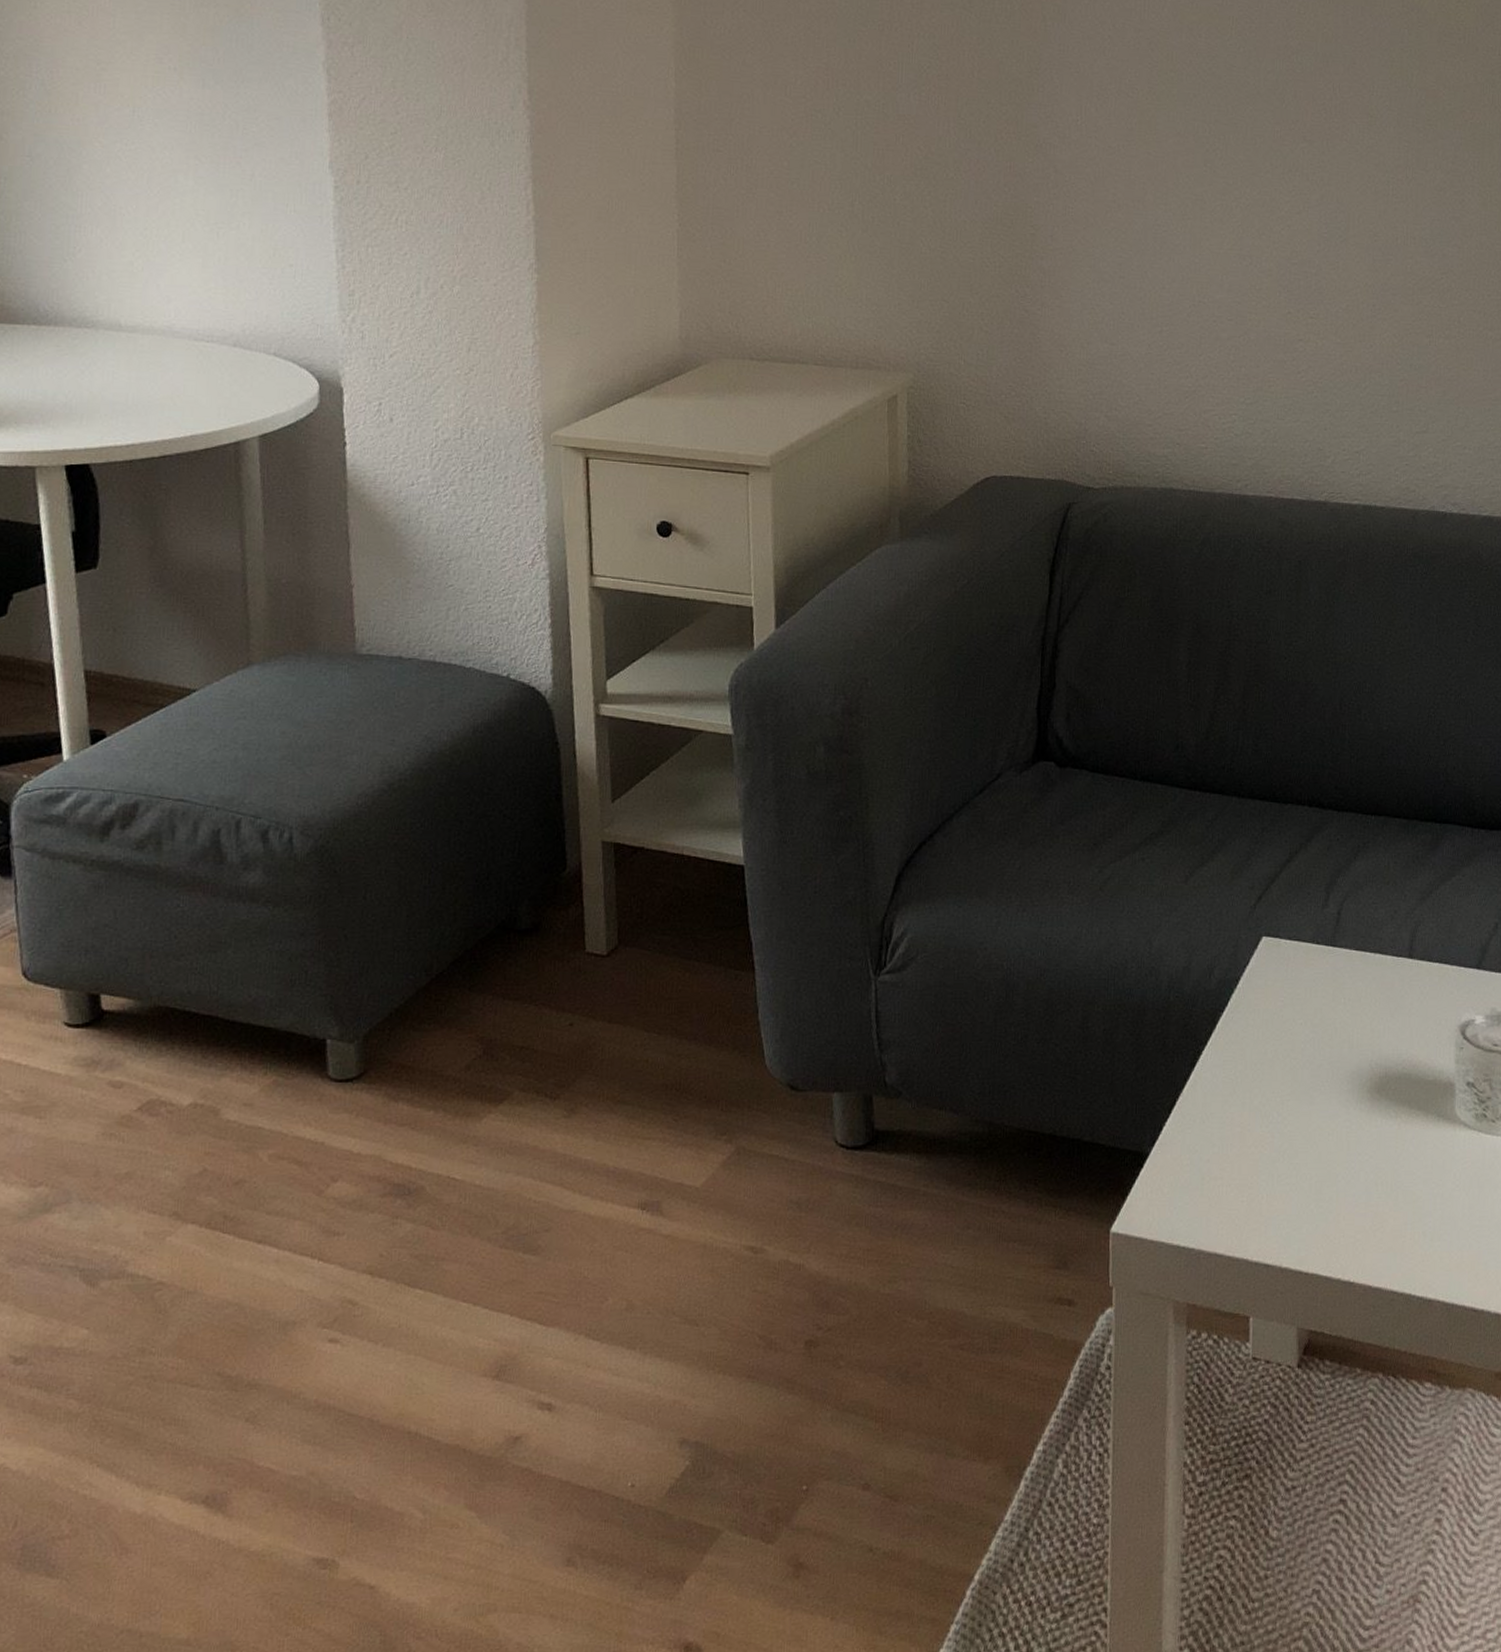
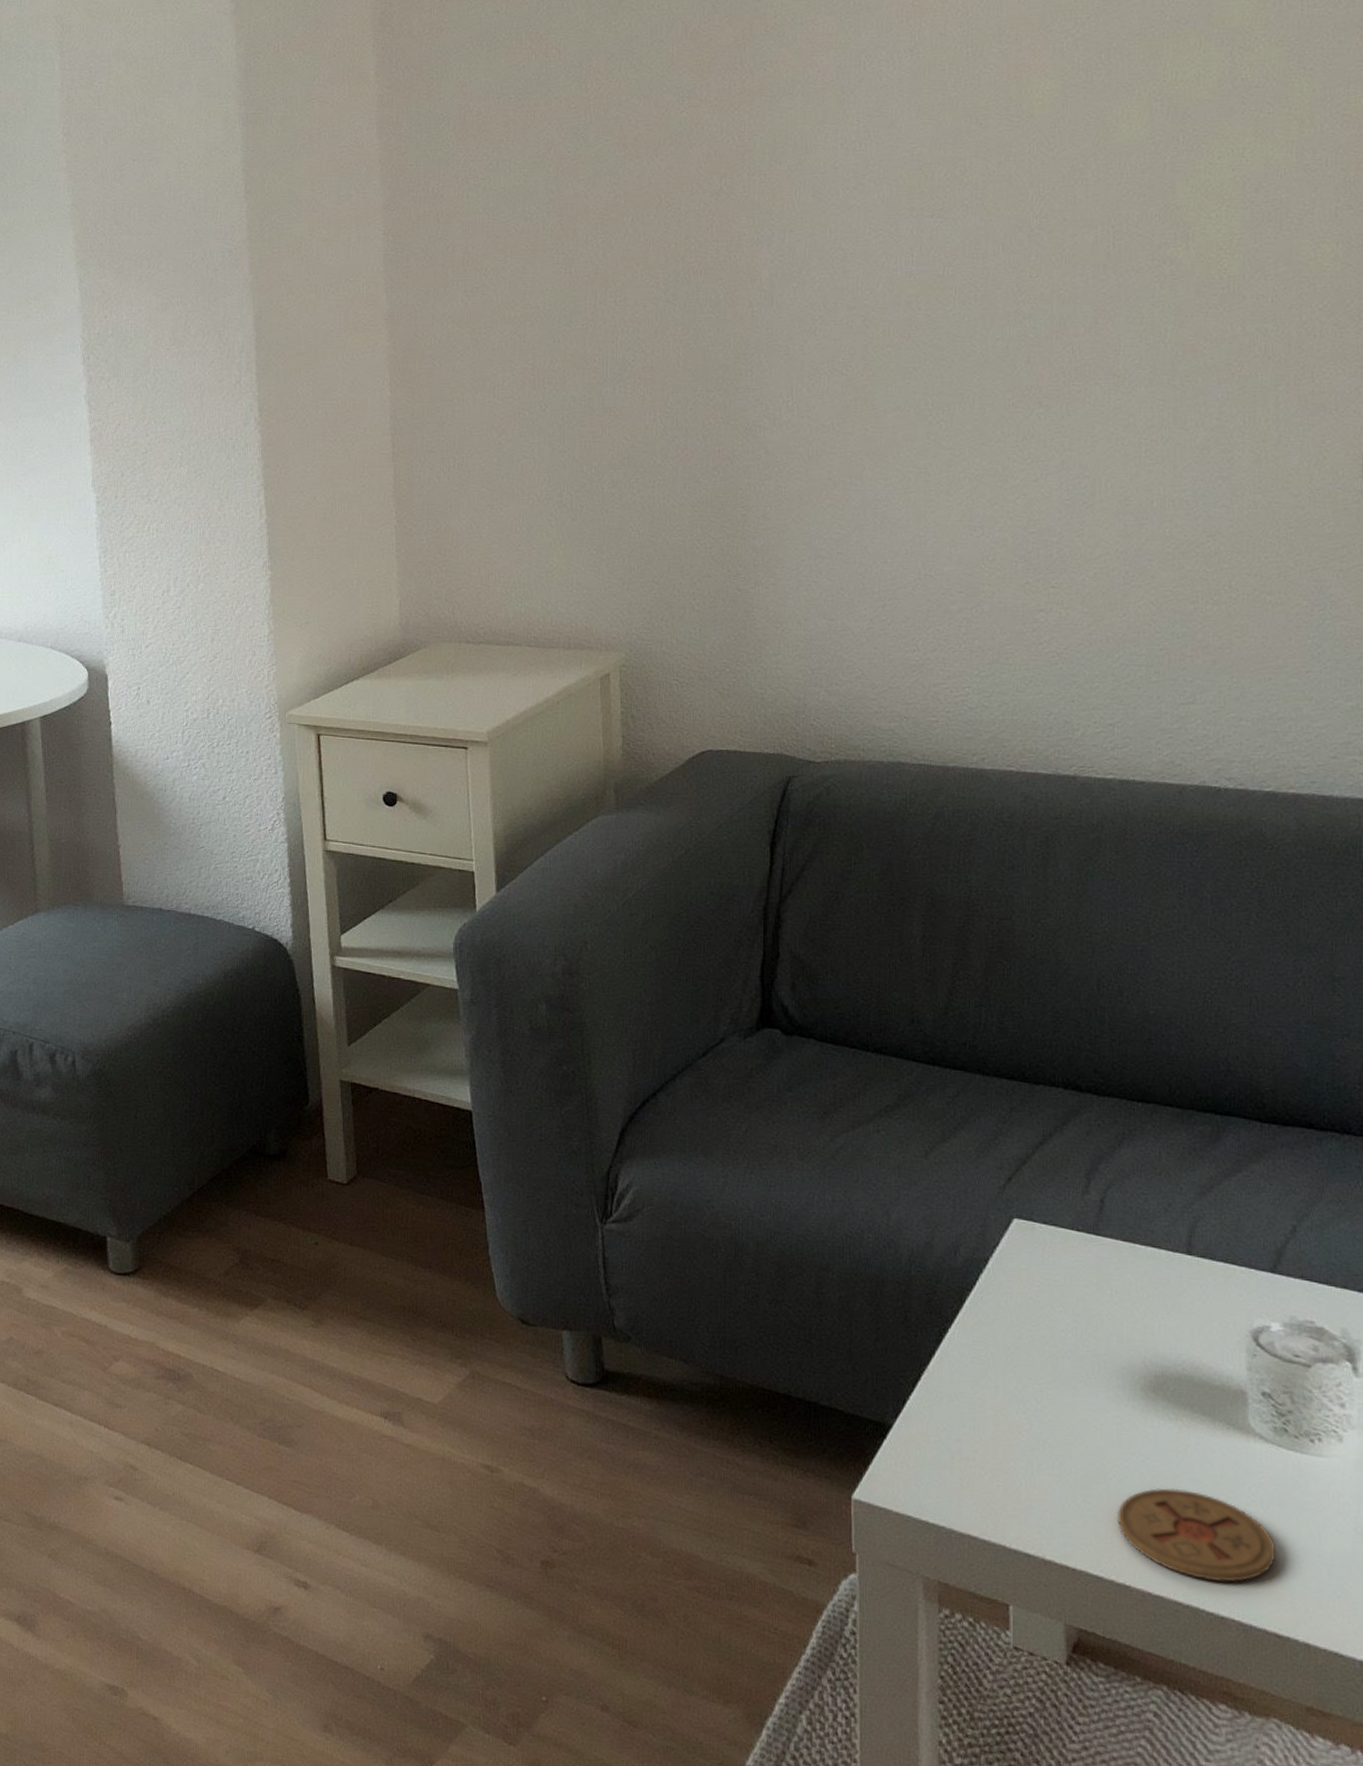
coaster: none [1344,1183,1475,1267] -> present [1116,1487,1277,1583]

